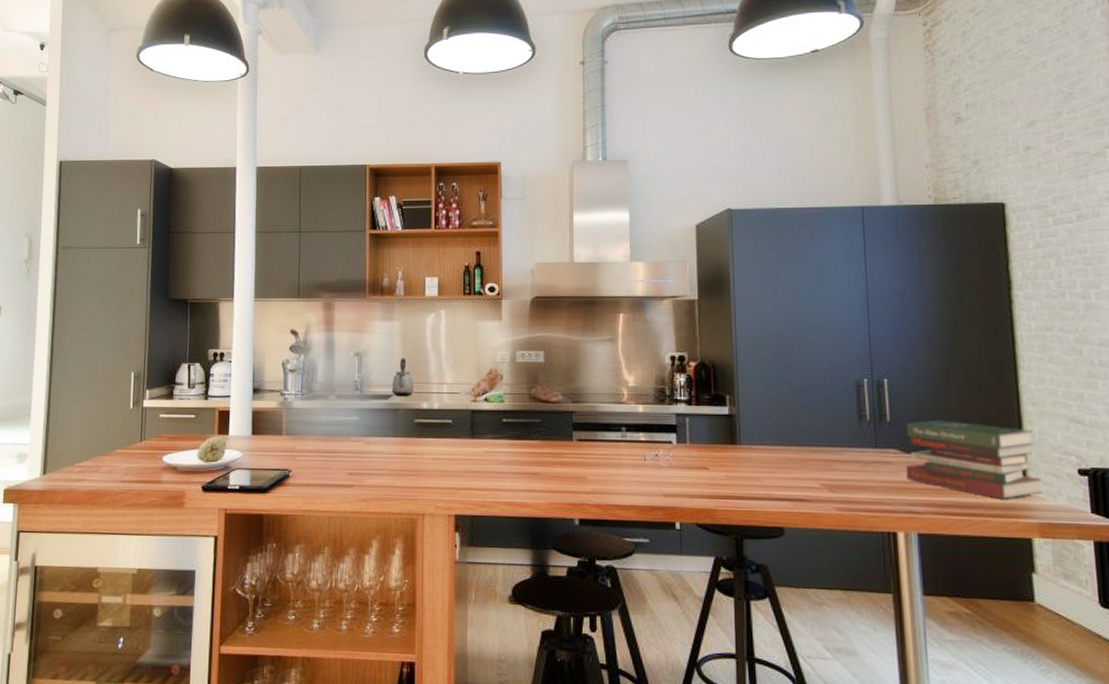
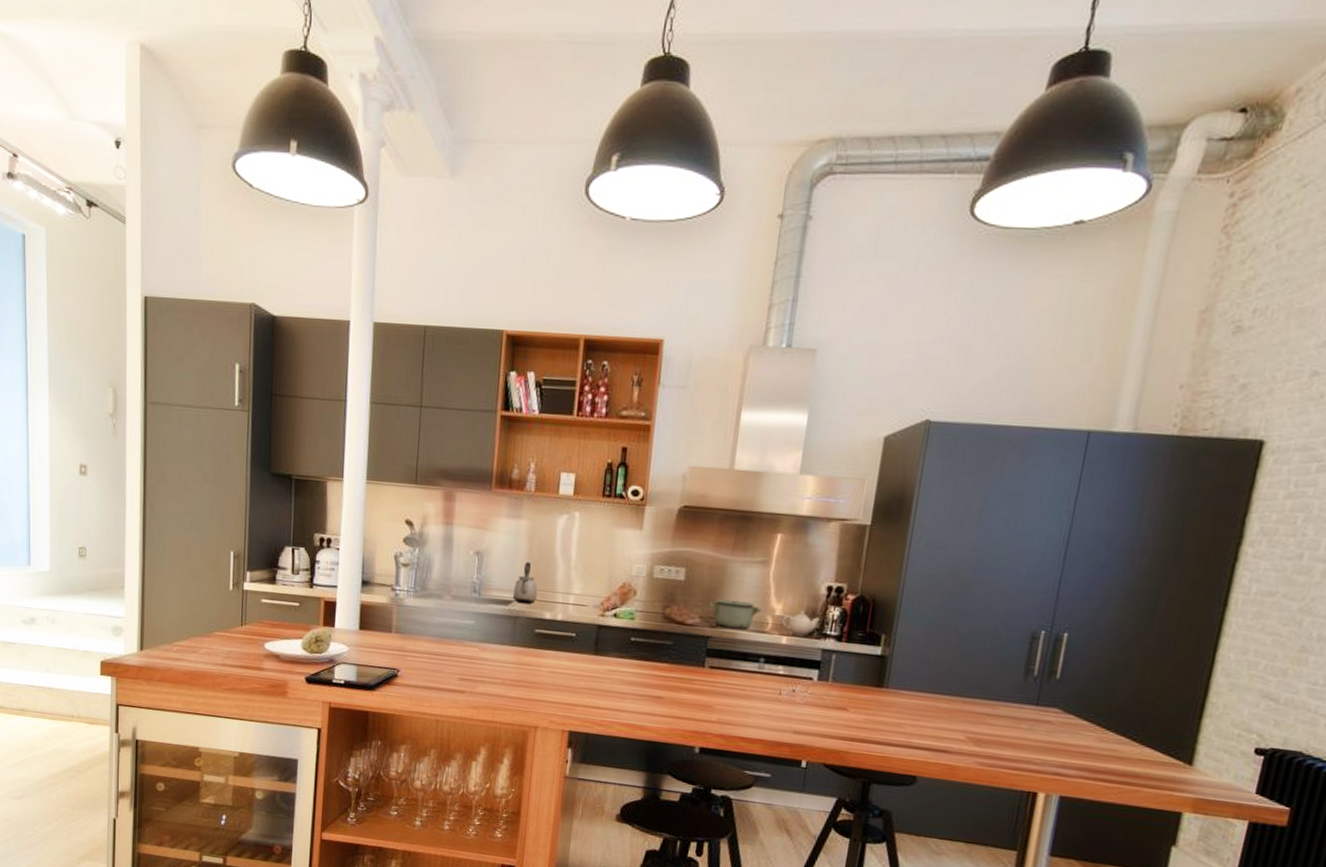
cooking pot: none [568,376,617,401] -> present [708,599,762,629]
teapot: none [636,381,670,404] -> present [782,611,821,637]
books: present [905,420,1042,499] -> none [1063,681,1217,772]

